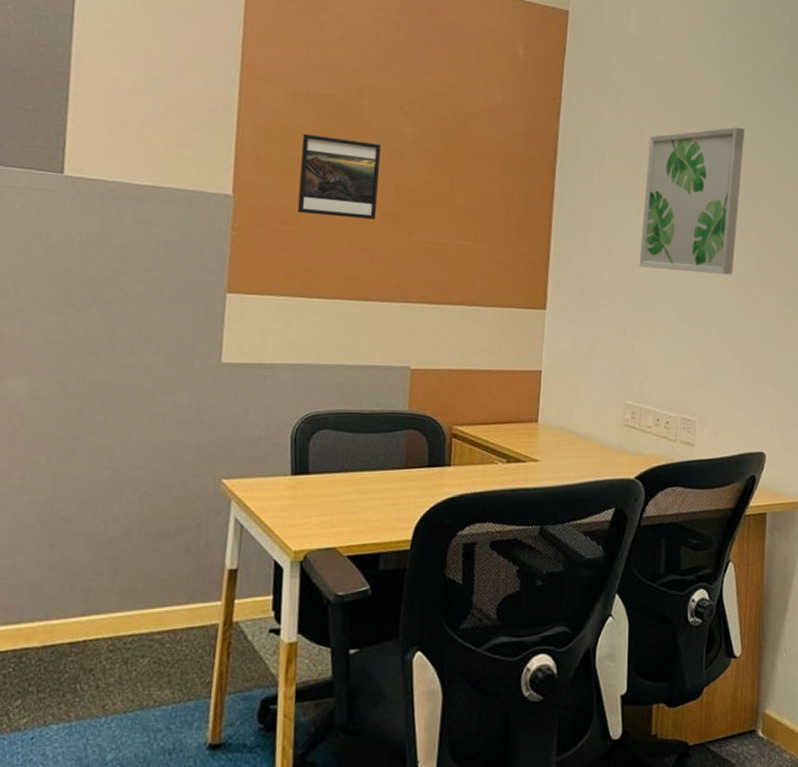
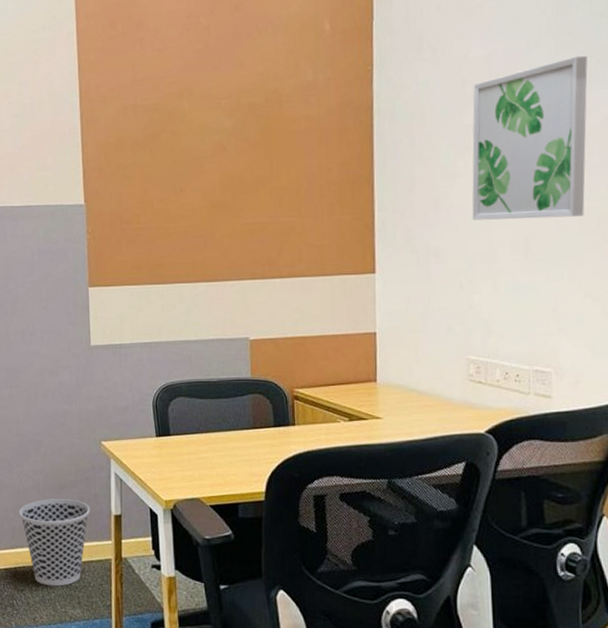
wastebasket: none [99,550,198,662] -> present [19,499,90,586]
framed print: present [297,133,382,220] -> none [135,139,205,212]

